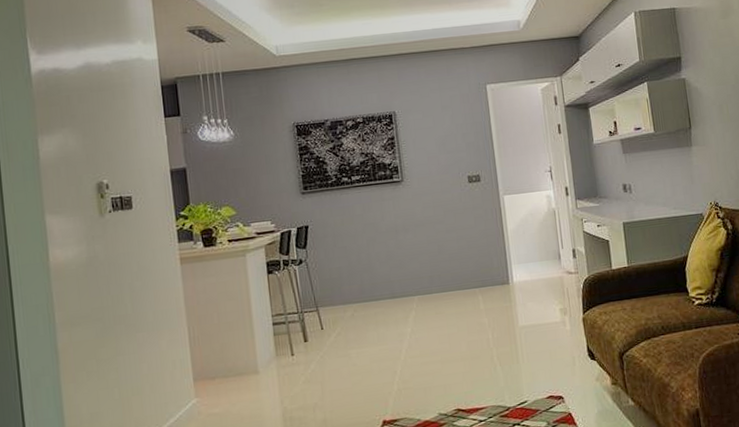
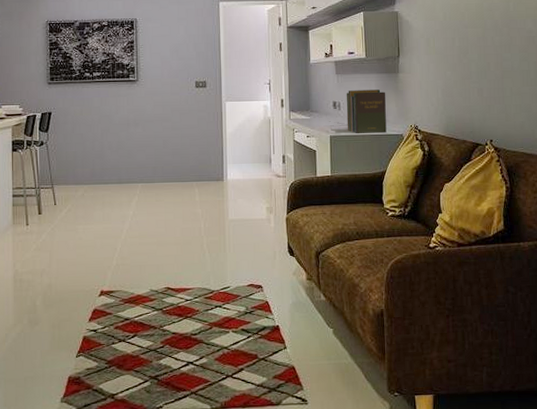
books: none [636,166,685,218] -> present [346,89,387,134]

